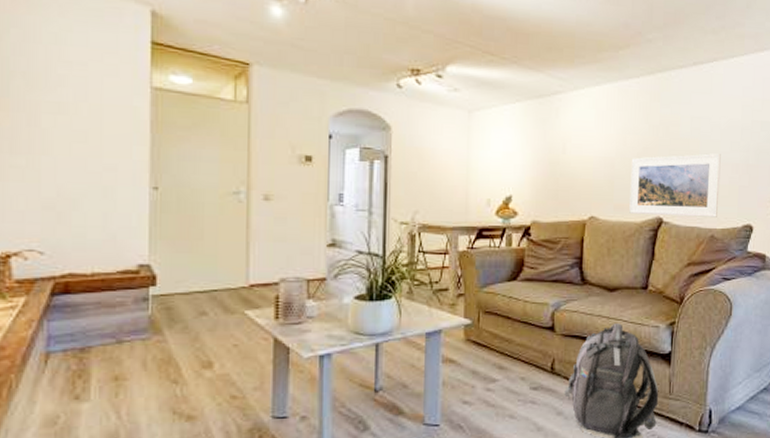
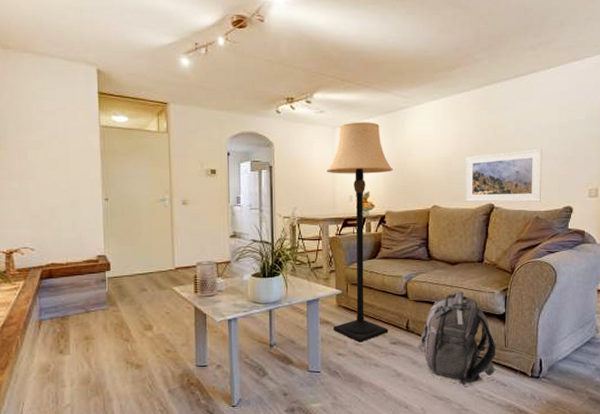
lamp: none [459,106,542,387] -> present [327,122,393,343]

